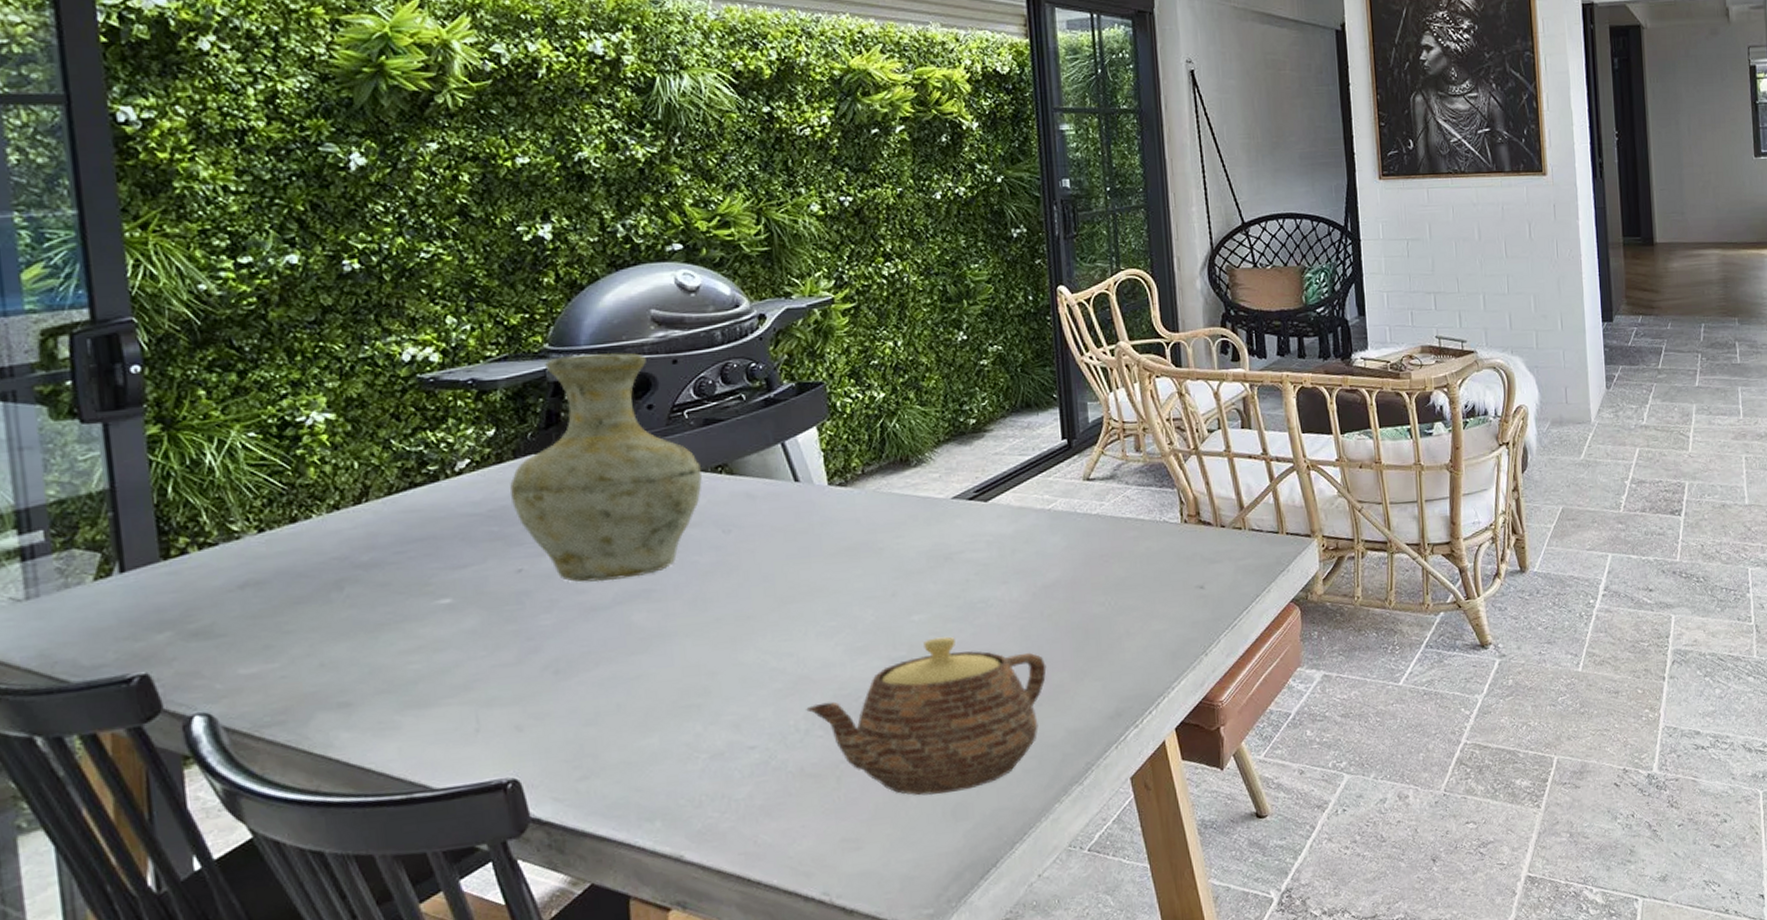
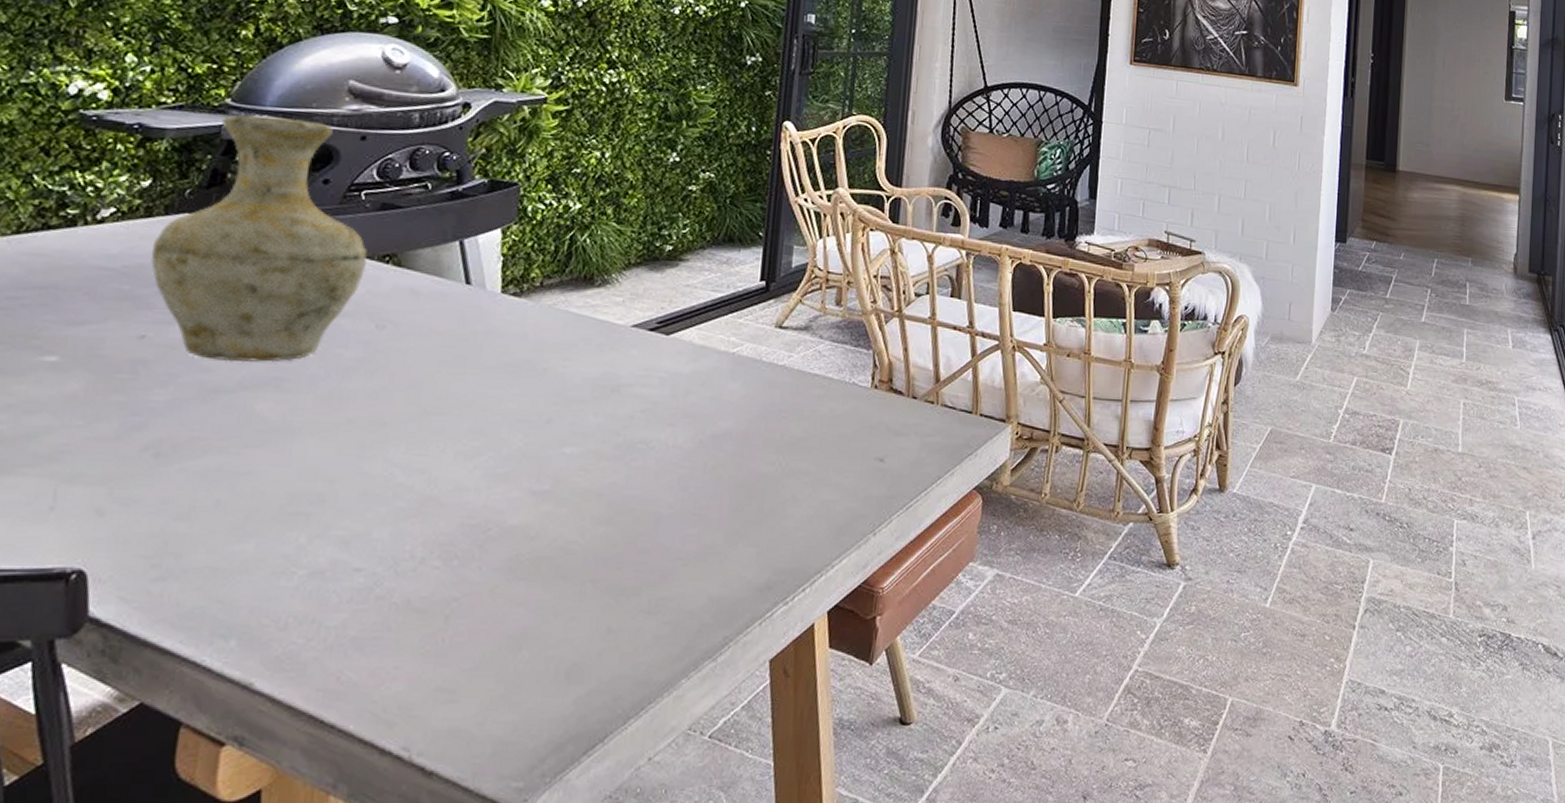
teapot: present [806,636,1047,796] -> none [427,475,700,652]

